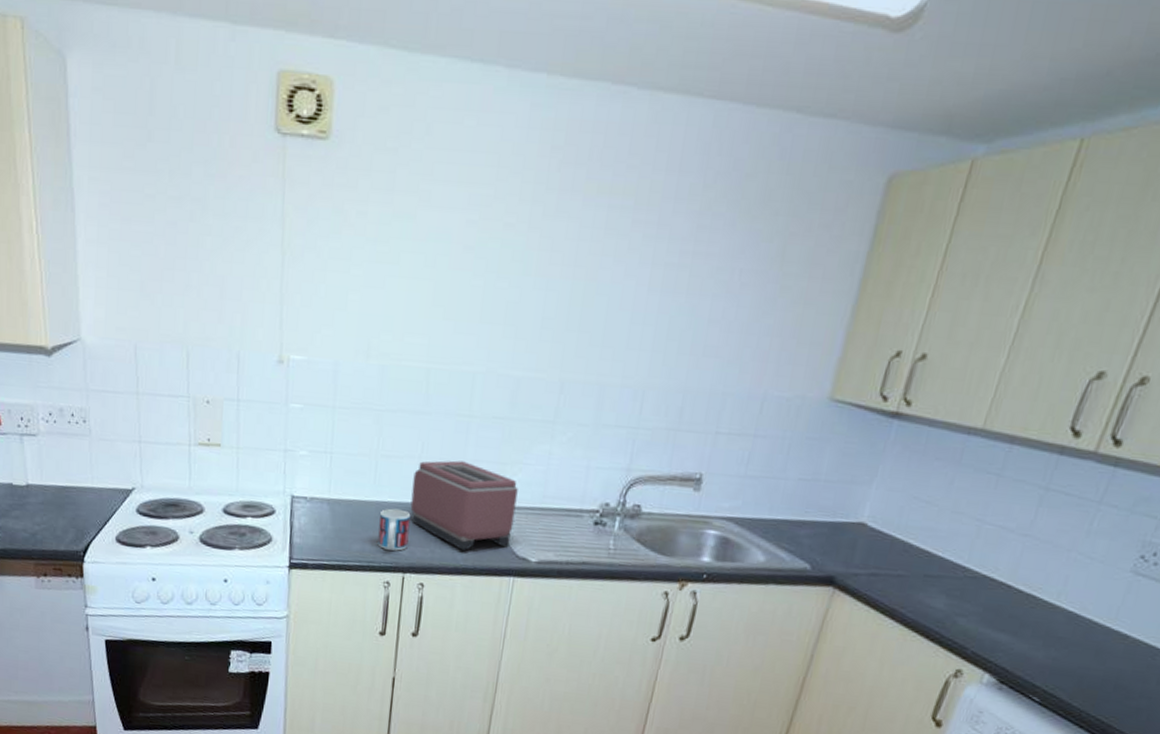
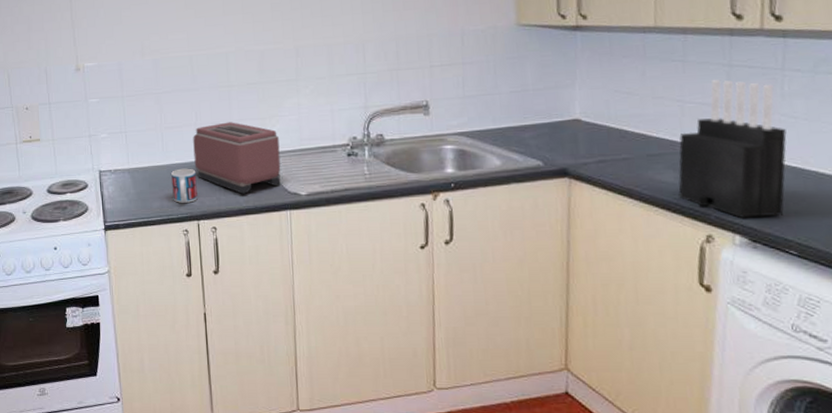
knife block: none [942,502,1083,660] -> present [678,80,787,218]

